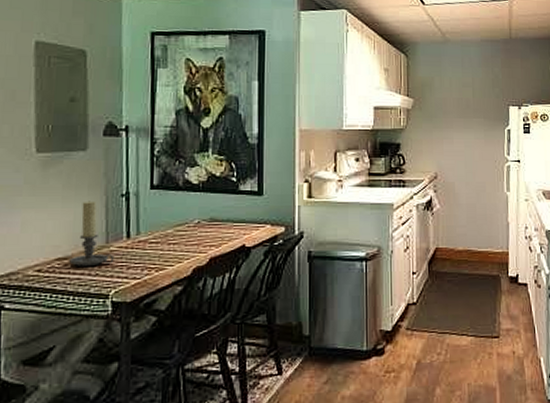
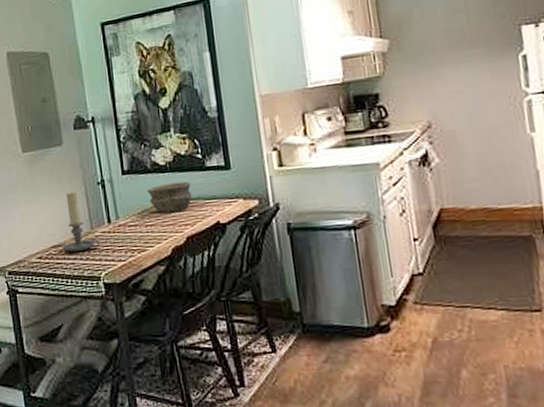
bowl: none [175,202,222,232] -> present [147,181,193,213]

